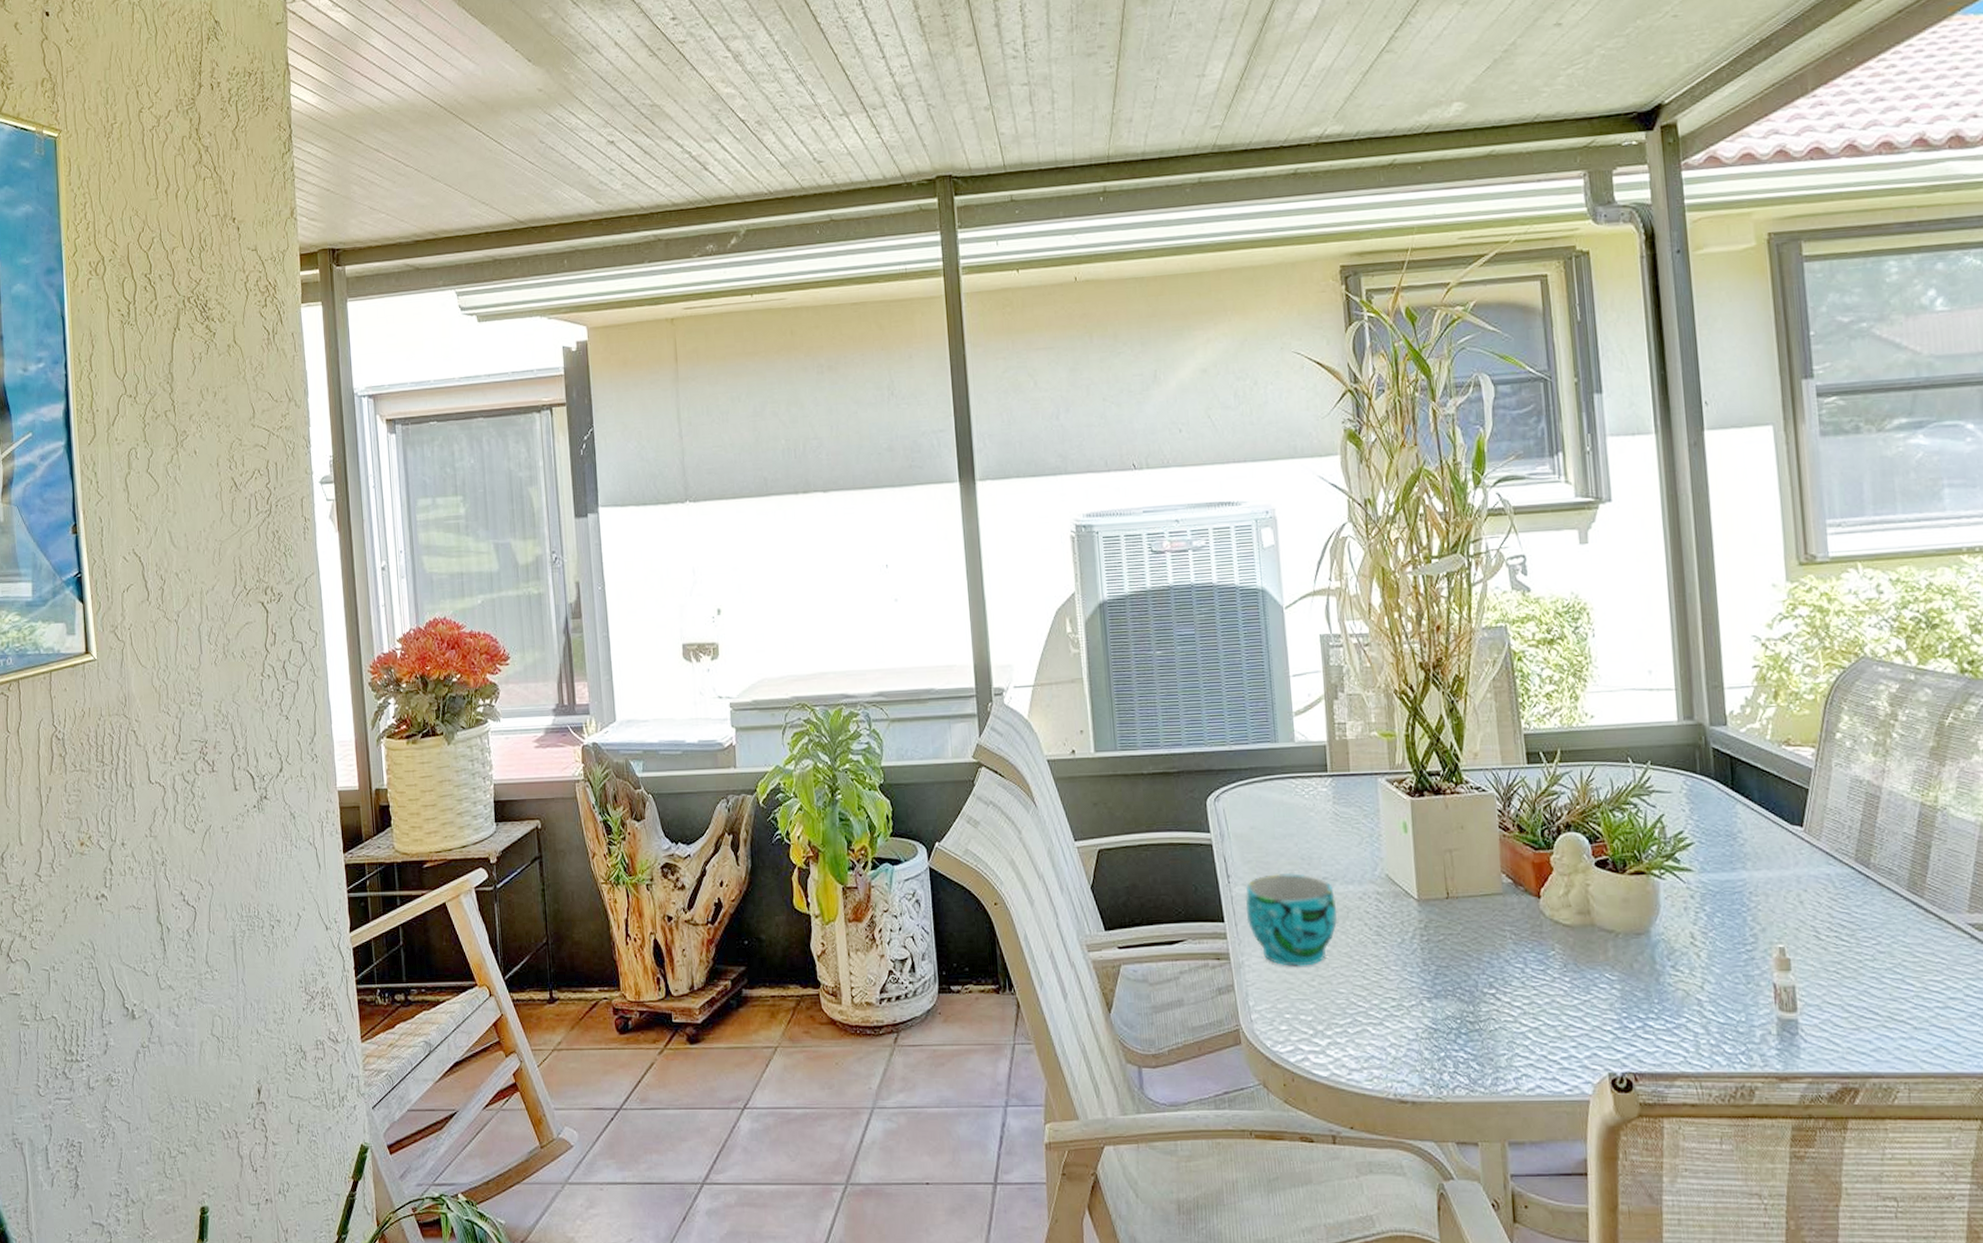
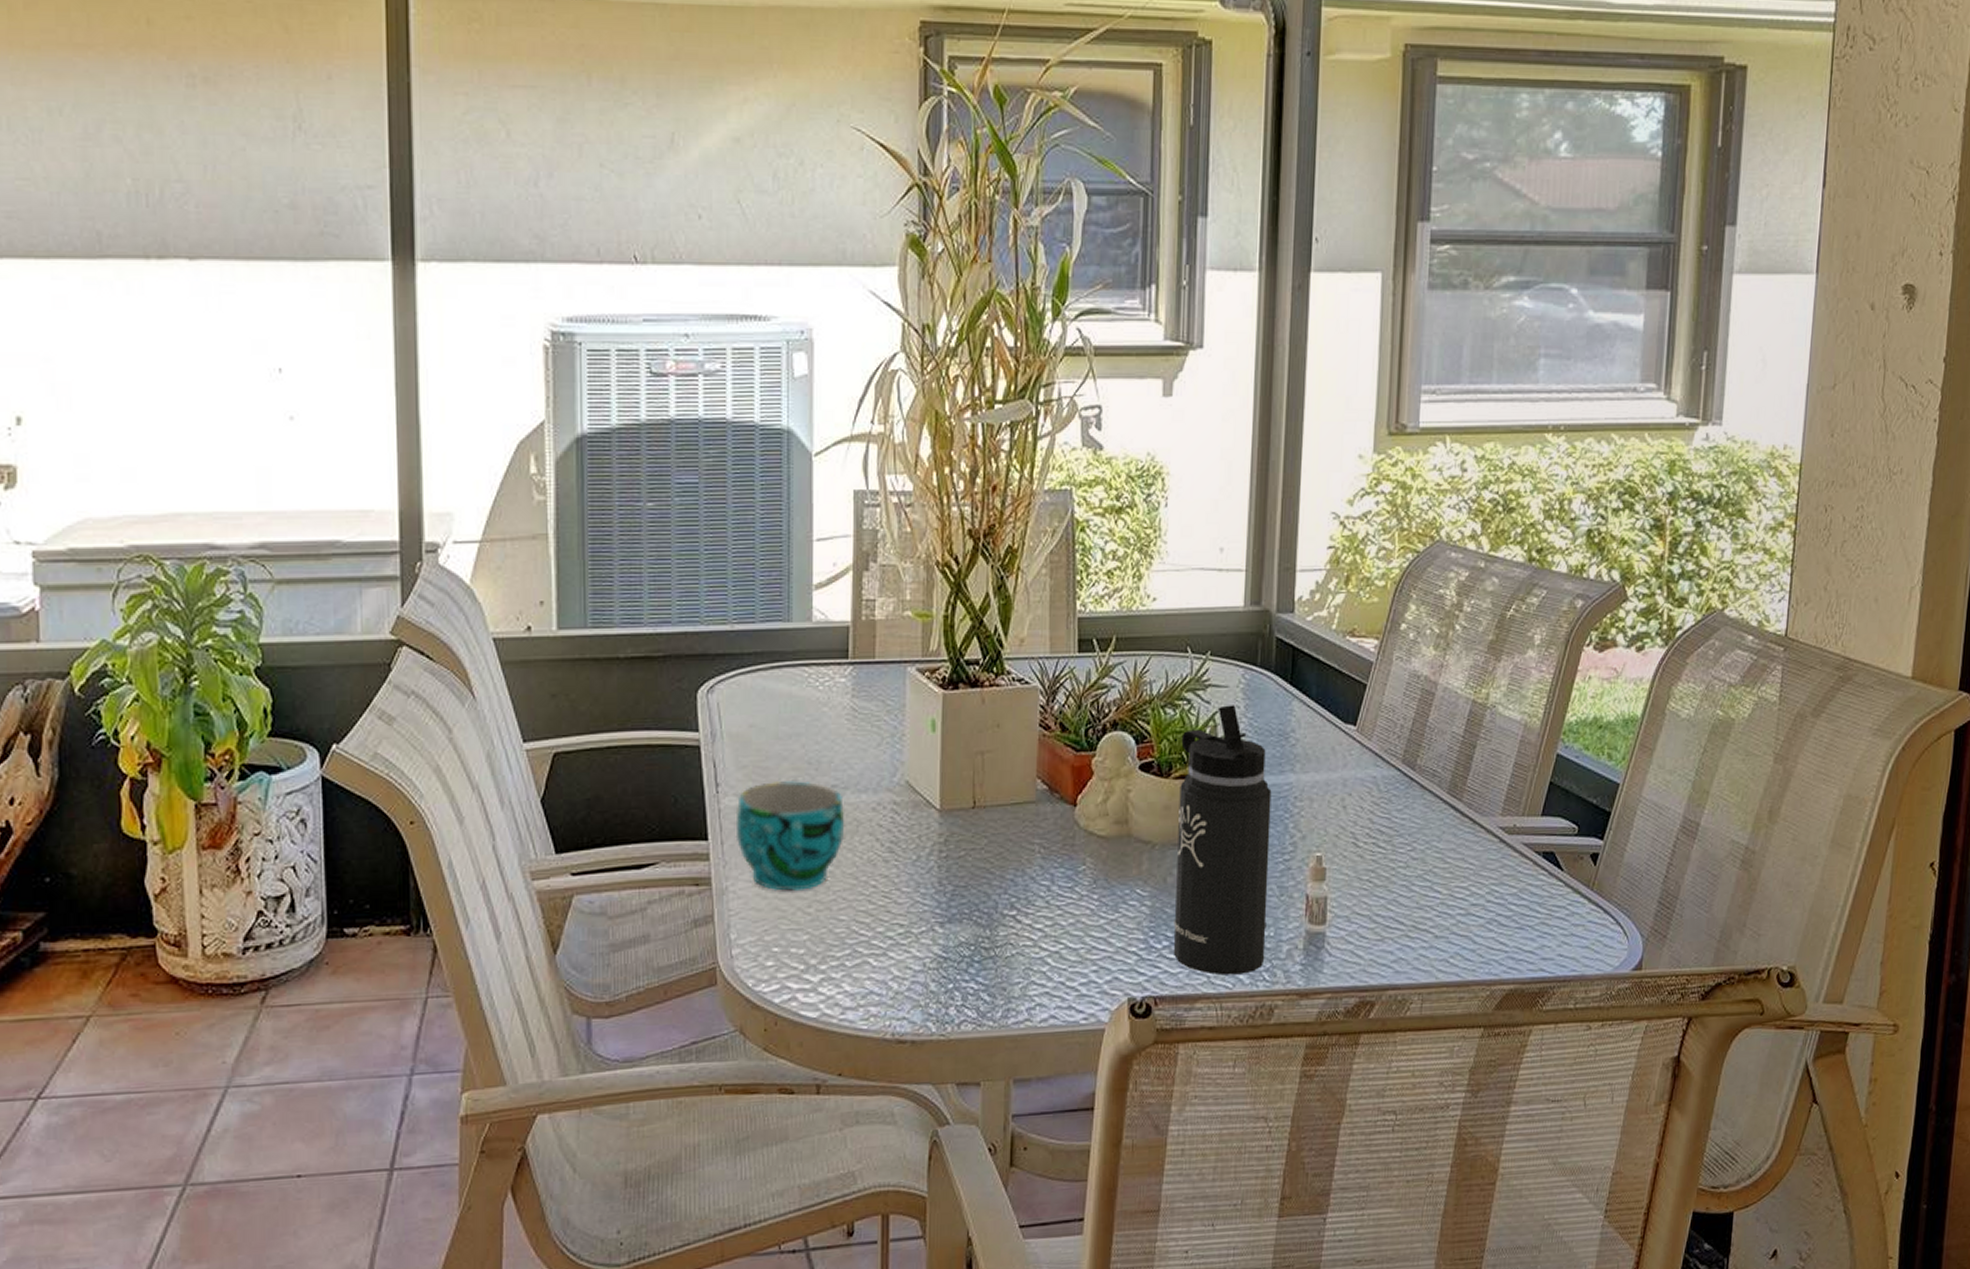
thermos bottle: none [1632,808,1739,1056] -> present [1174,705,1272,976]

